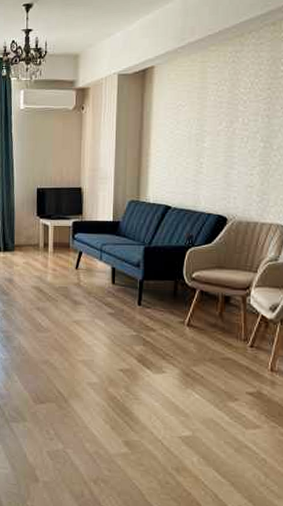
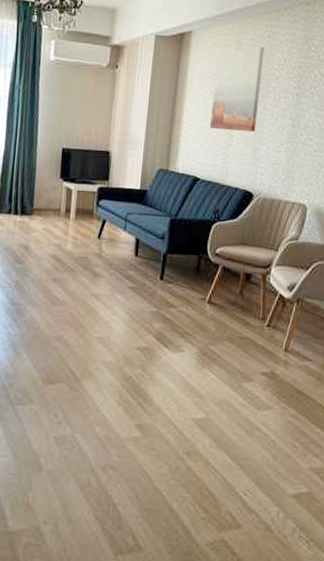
wall art: none [177,72,230,158] -> present [209,46,264,132]

